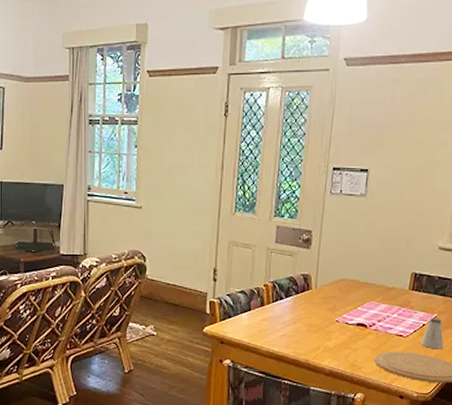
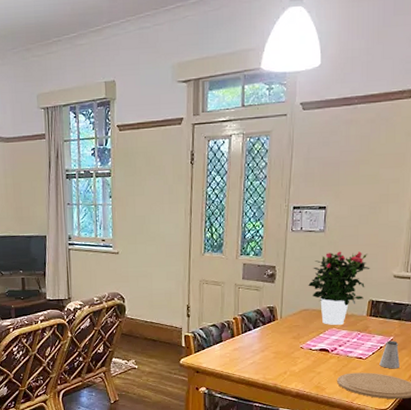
potted flower: none [346,218,414,298] -> present [308,251,370,325]

